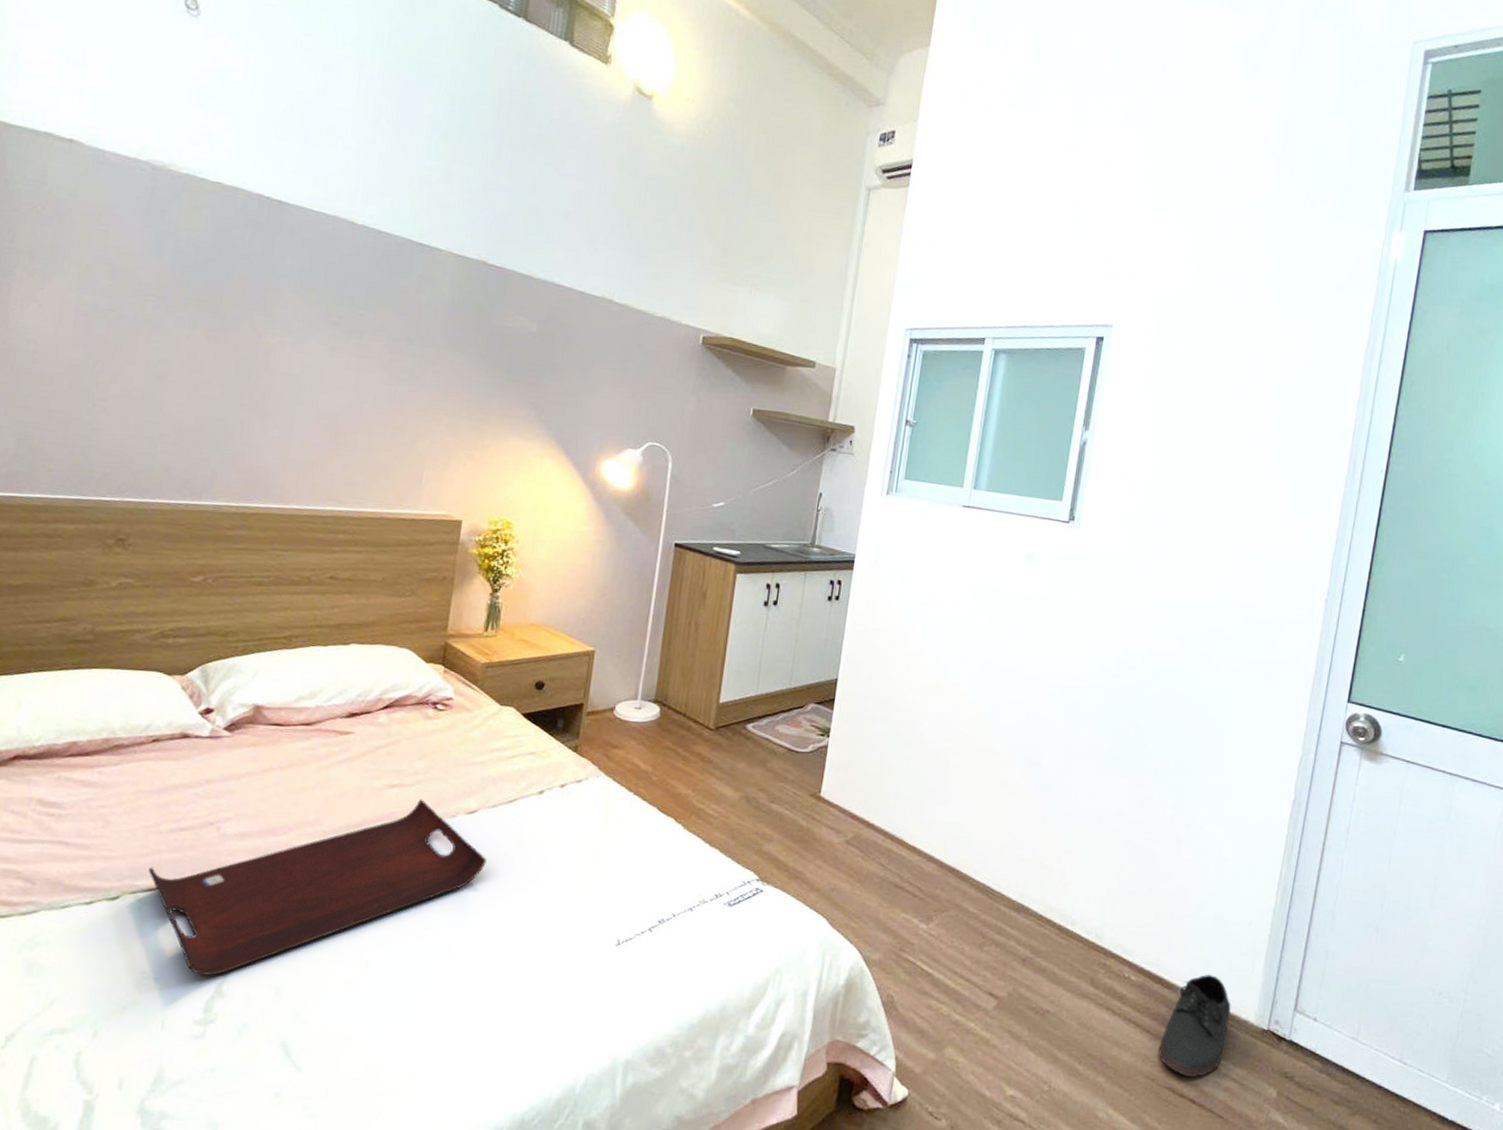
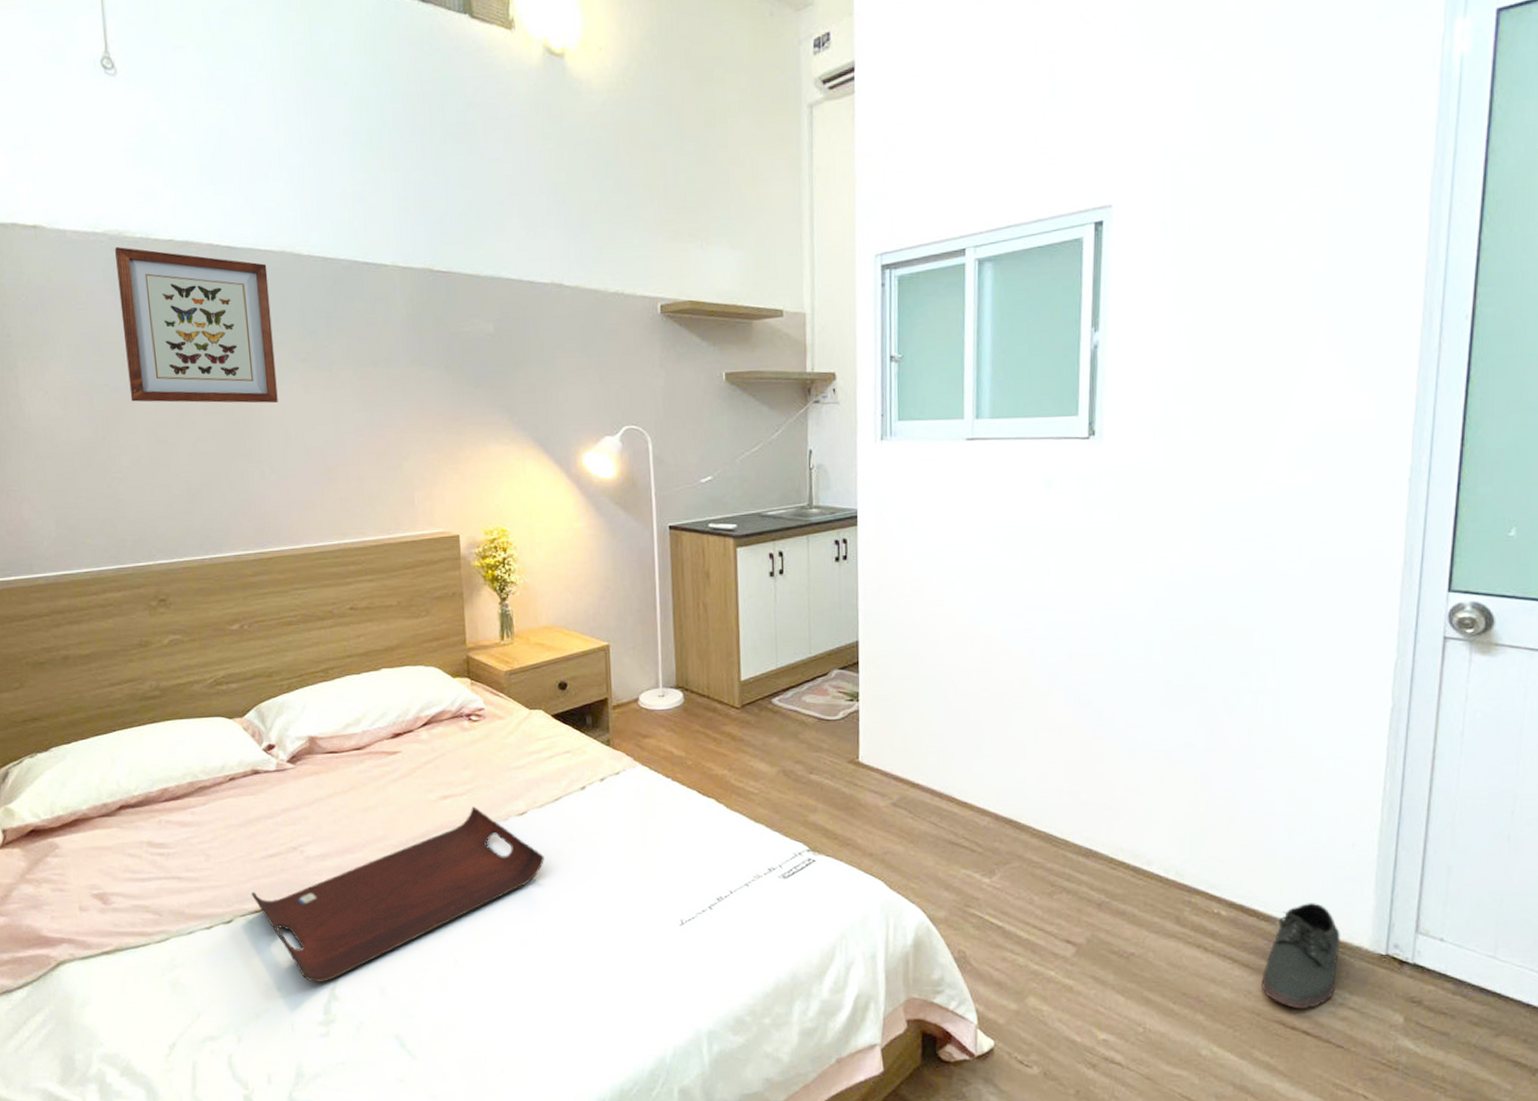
wall art: none [136,178,317,360] -> present [115,247,278,403]

